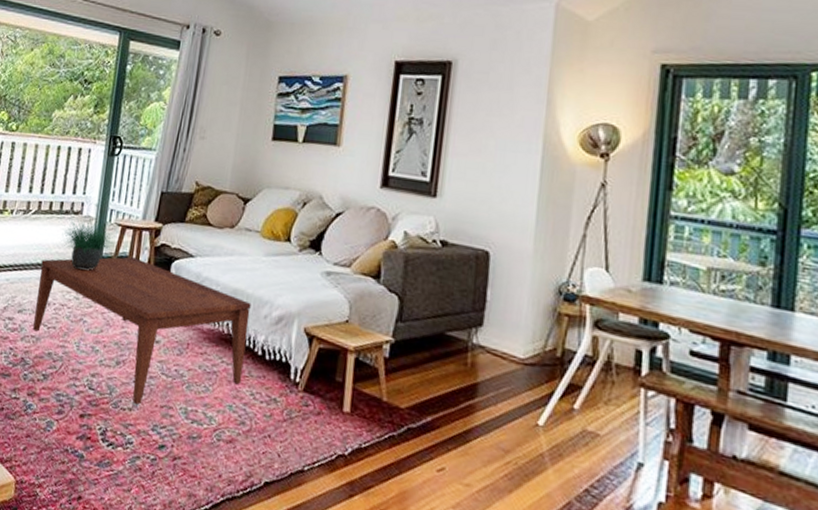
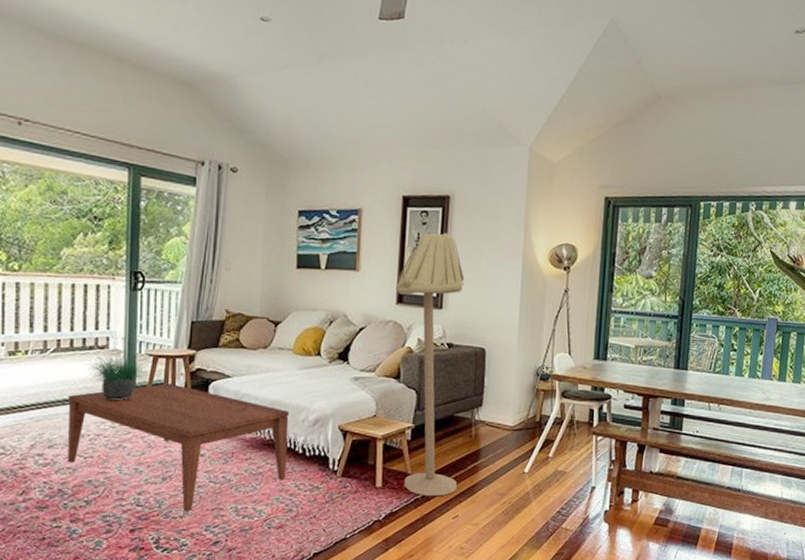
floor lamp: none [377,104,466,438] -> present [396,232,464,497]

